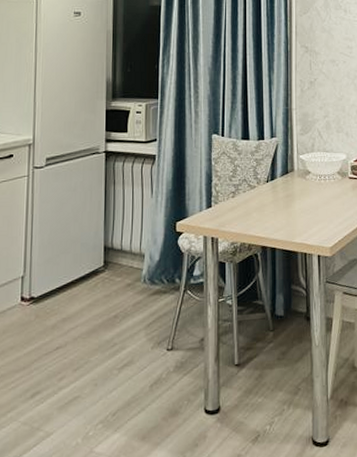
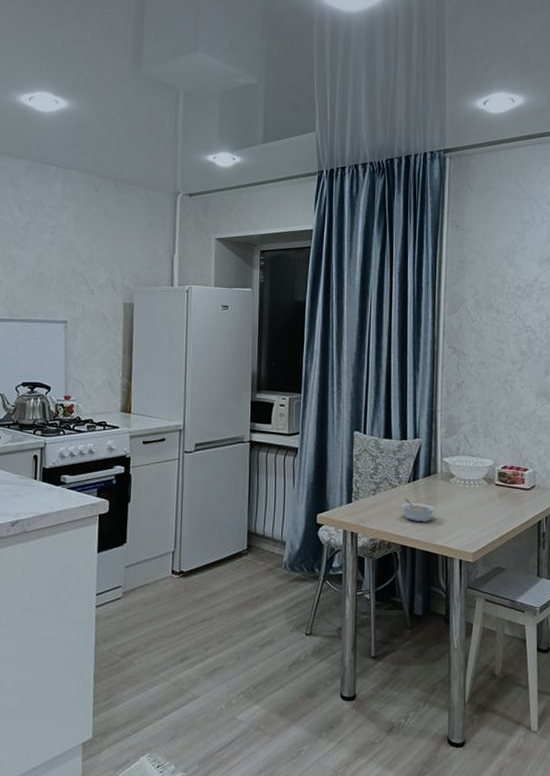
legume: none [260,198,294,221] -> present [401,498,436,522]

